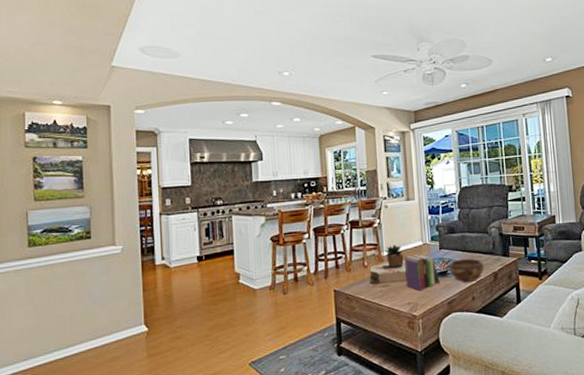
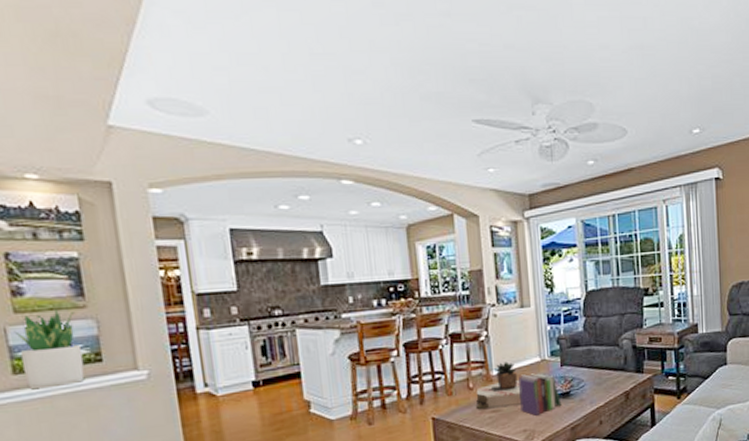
planter: none [33,198,78,259] -> present [14,308,85,390]
decorative bowl: present [448,258,485,282] -> none [572,376,614,404]

